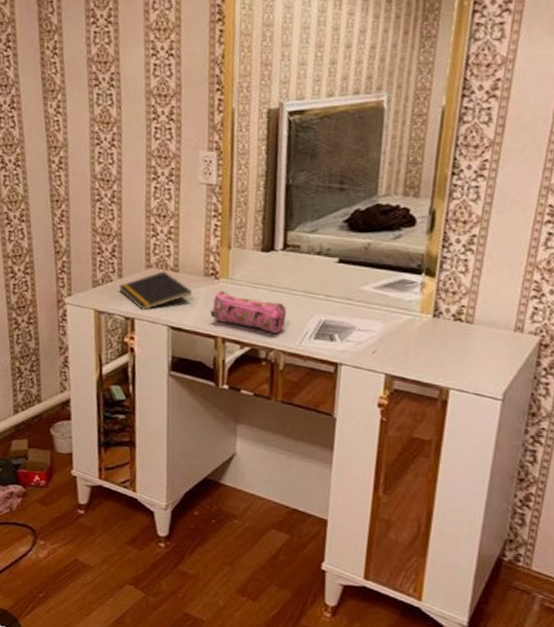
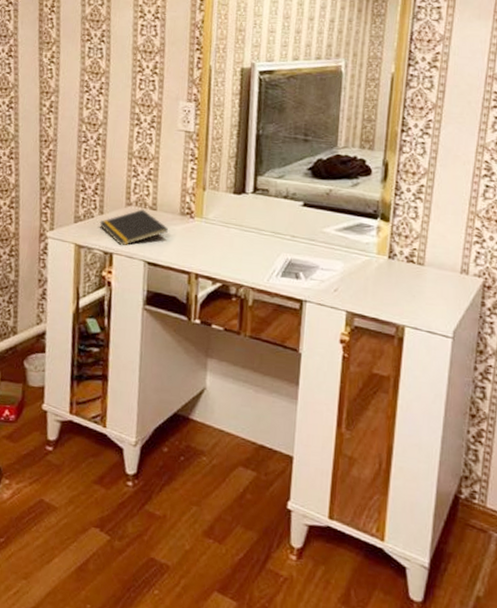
pencil case: present [210,290,287,334] -> none [184,229,256,272]

